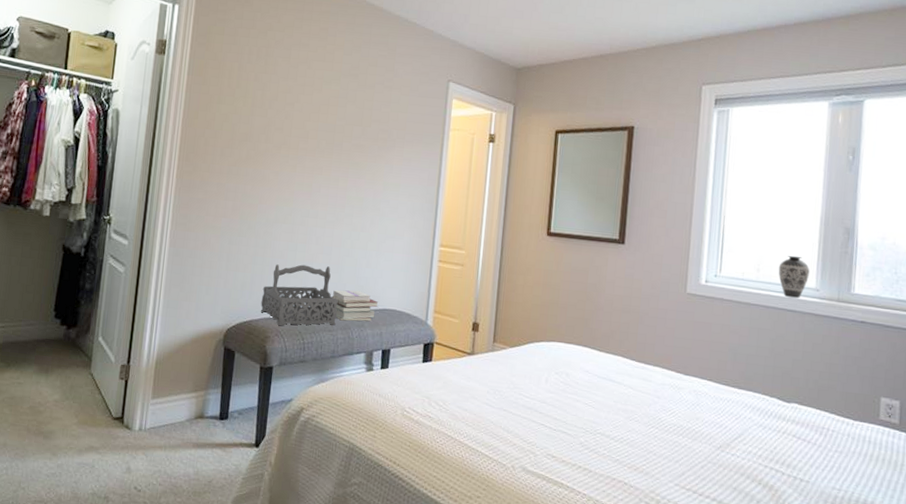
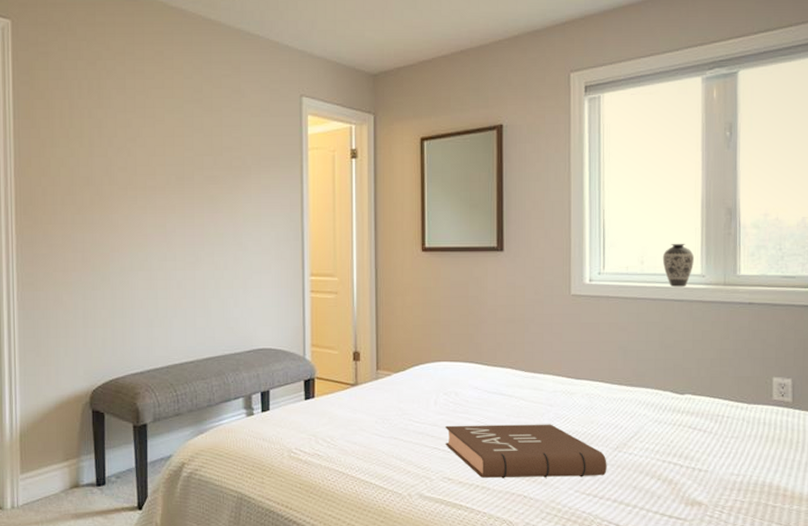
decorative basket: present [260,264,338,327] -> none [126,311,210,381]
books: present [332,290,379,322] -> none [201,333,252,367]
book: none [552,404,709,473] -> present [445,424,607,479]

